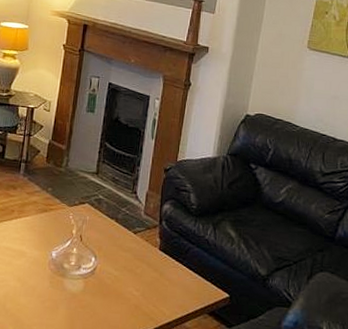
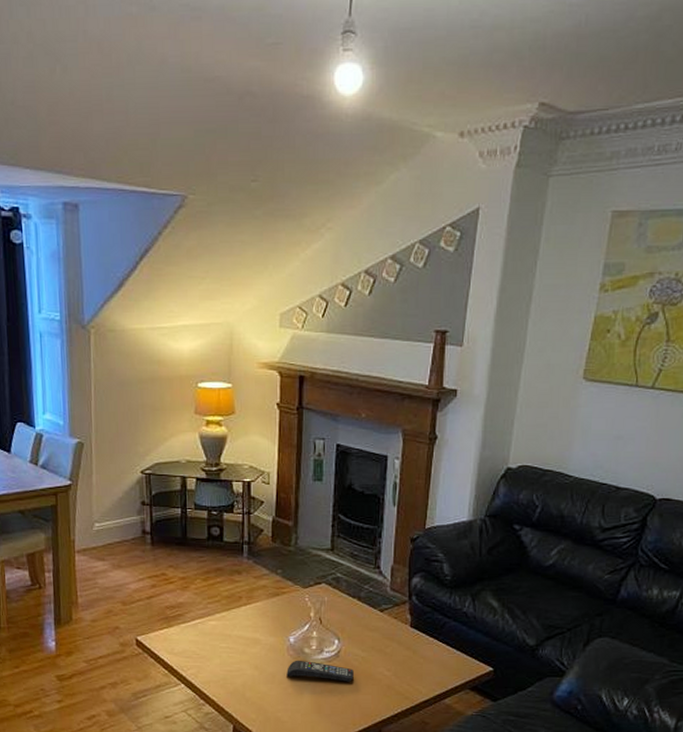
remote control: none [45,274,106,299] -> present [286,660,354,682]

